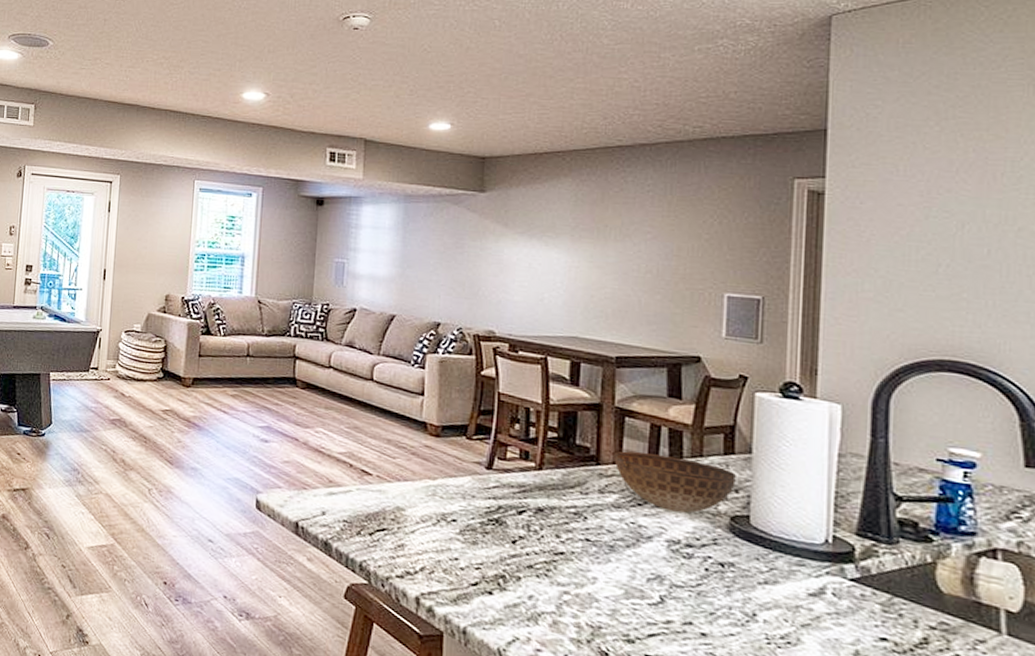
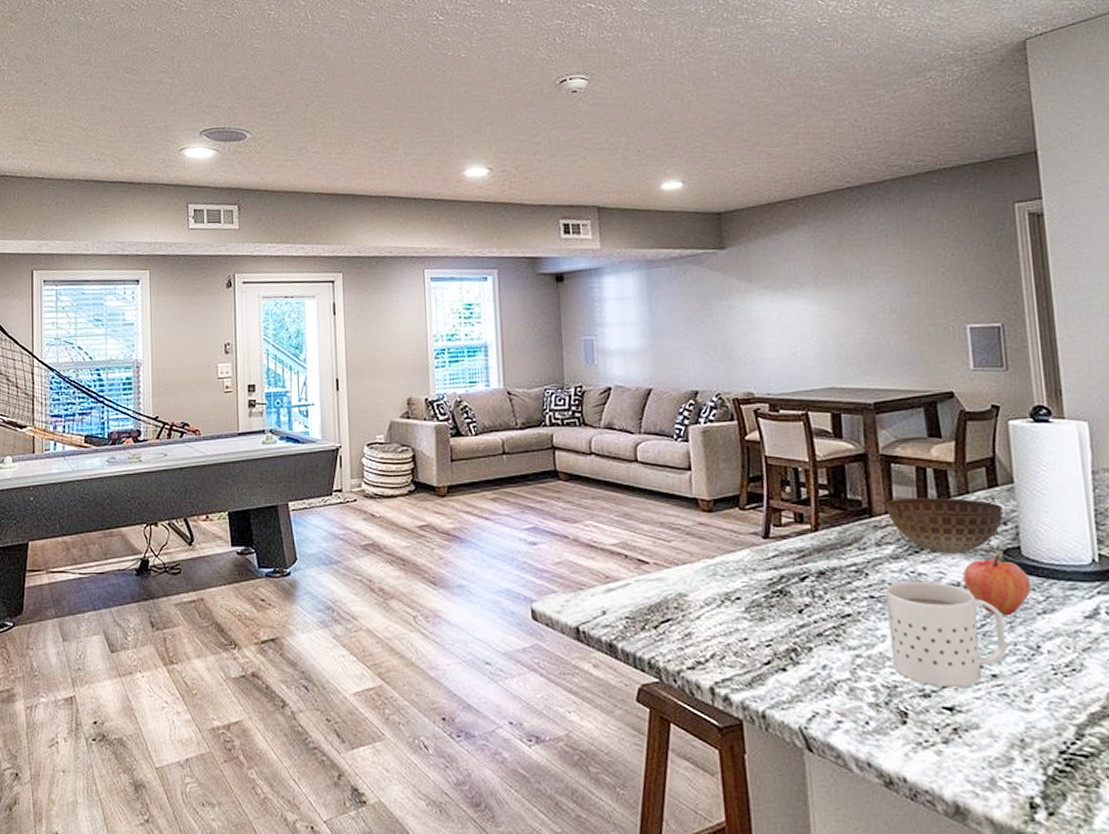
mug: none [599,530,722,640] -> present [886,581,1007,688]
fruit: none [685,518,756,581] -> present [963,553,1031,616]

